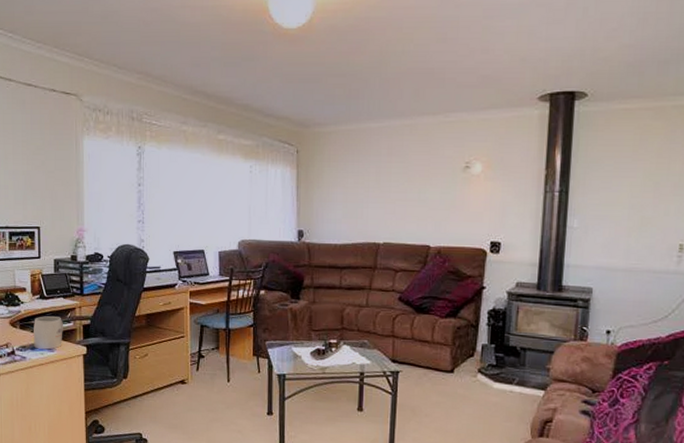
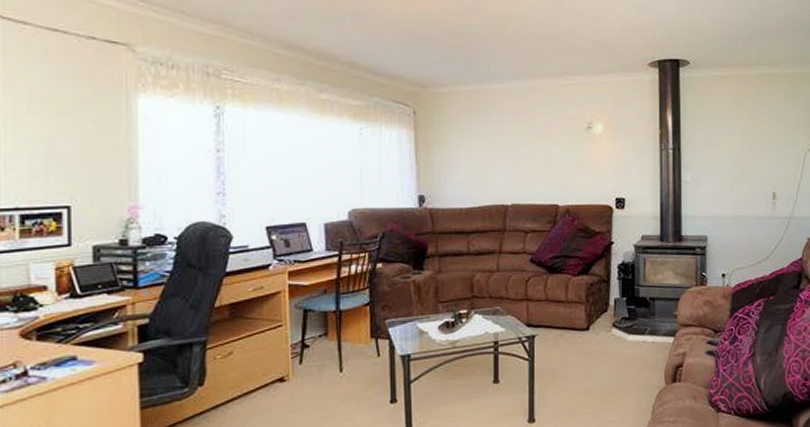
mug: present [33,316,63,350] -> none [58,318,107,365]

